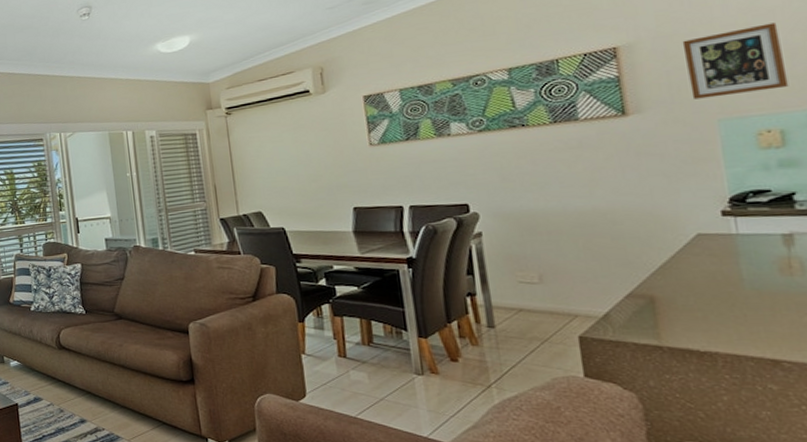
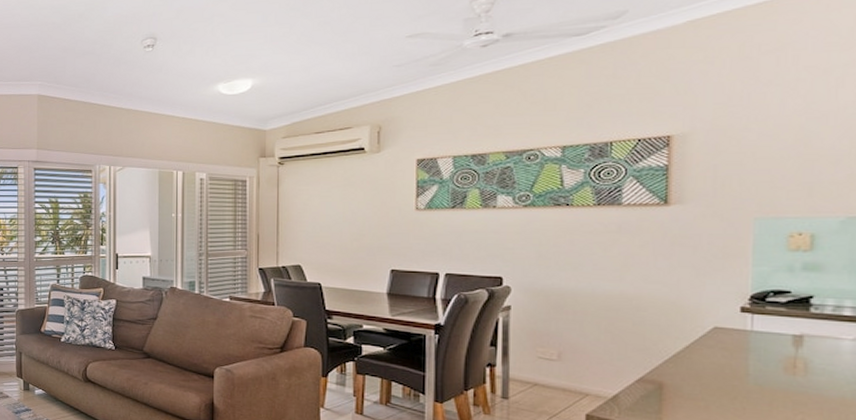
picture frame: present [682,22,789,99] -> none [734,127,828,196]

